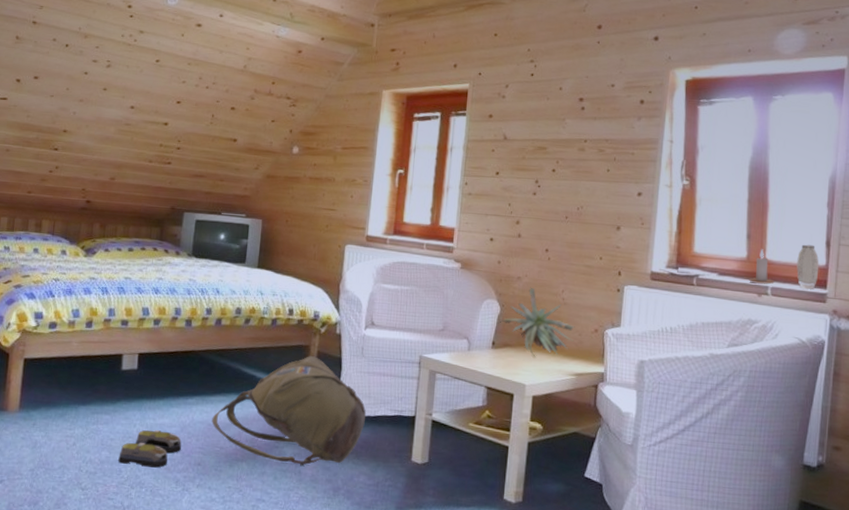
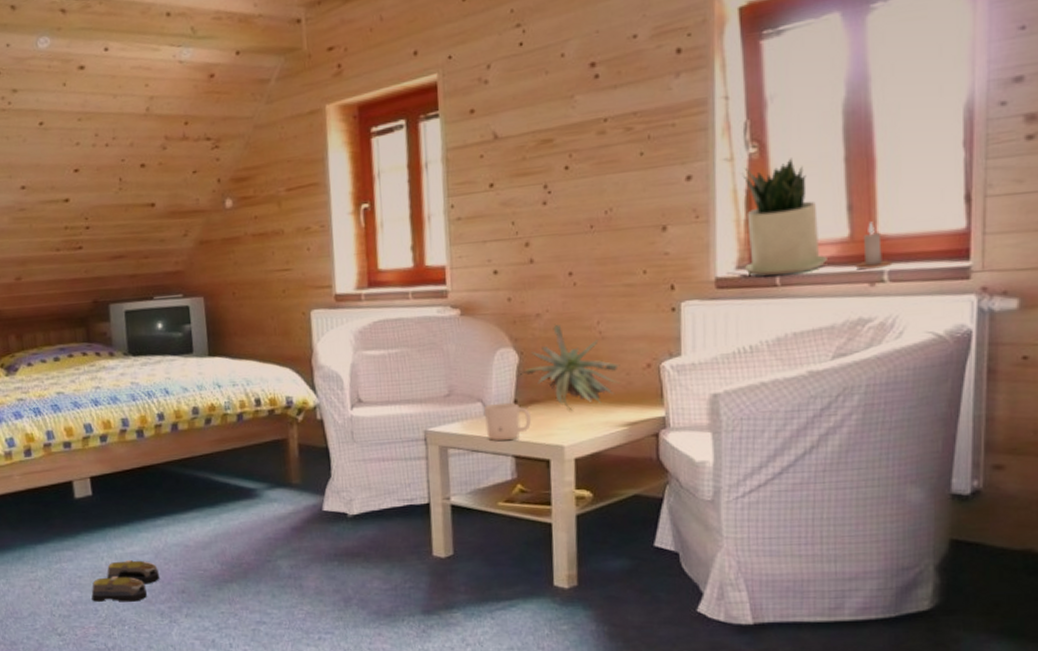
backpack: present [212,356,367,466] -> none [188,450,370,578]
mug: none [467,342,504,375] -> present [484,402,532,442]
planter: none [672,193,730,278] -> present [742,158,827,277]
vase: present [796,244,819,290] -> none [923,203,957,266]

